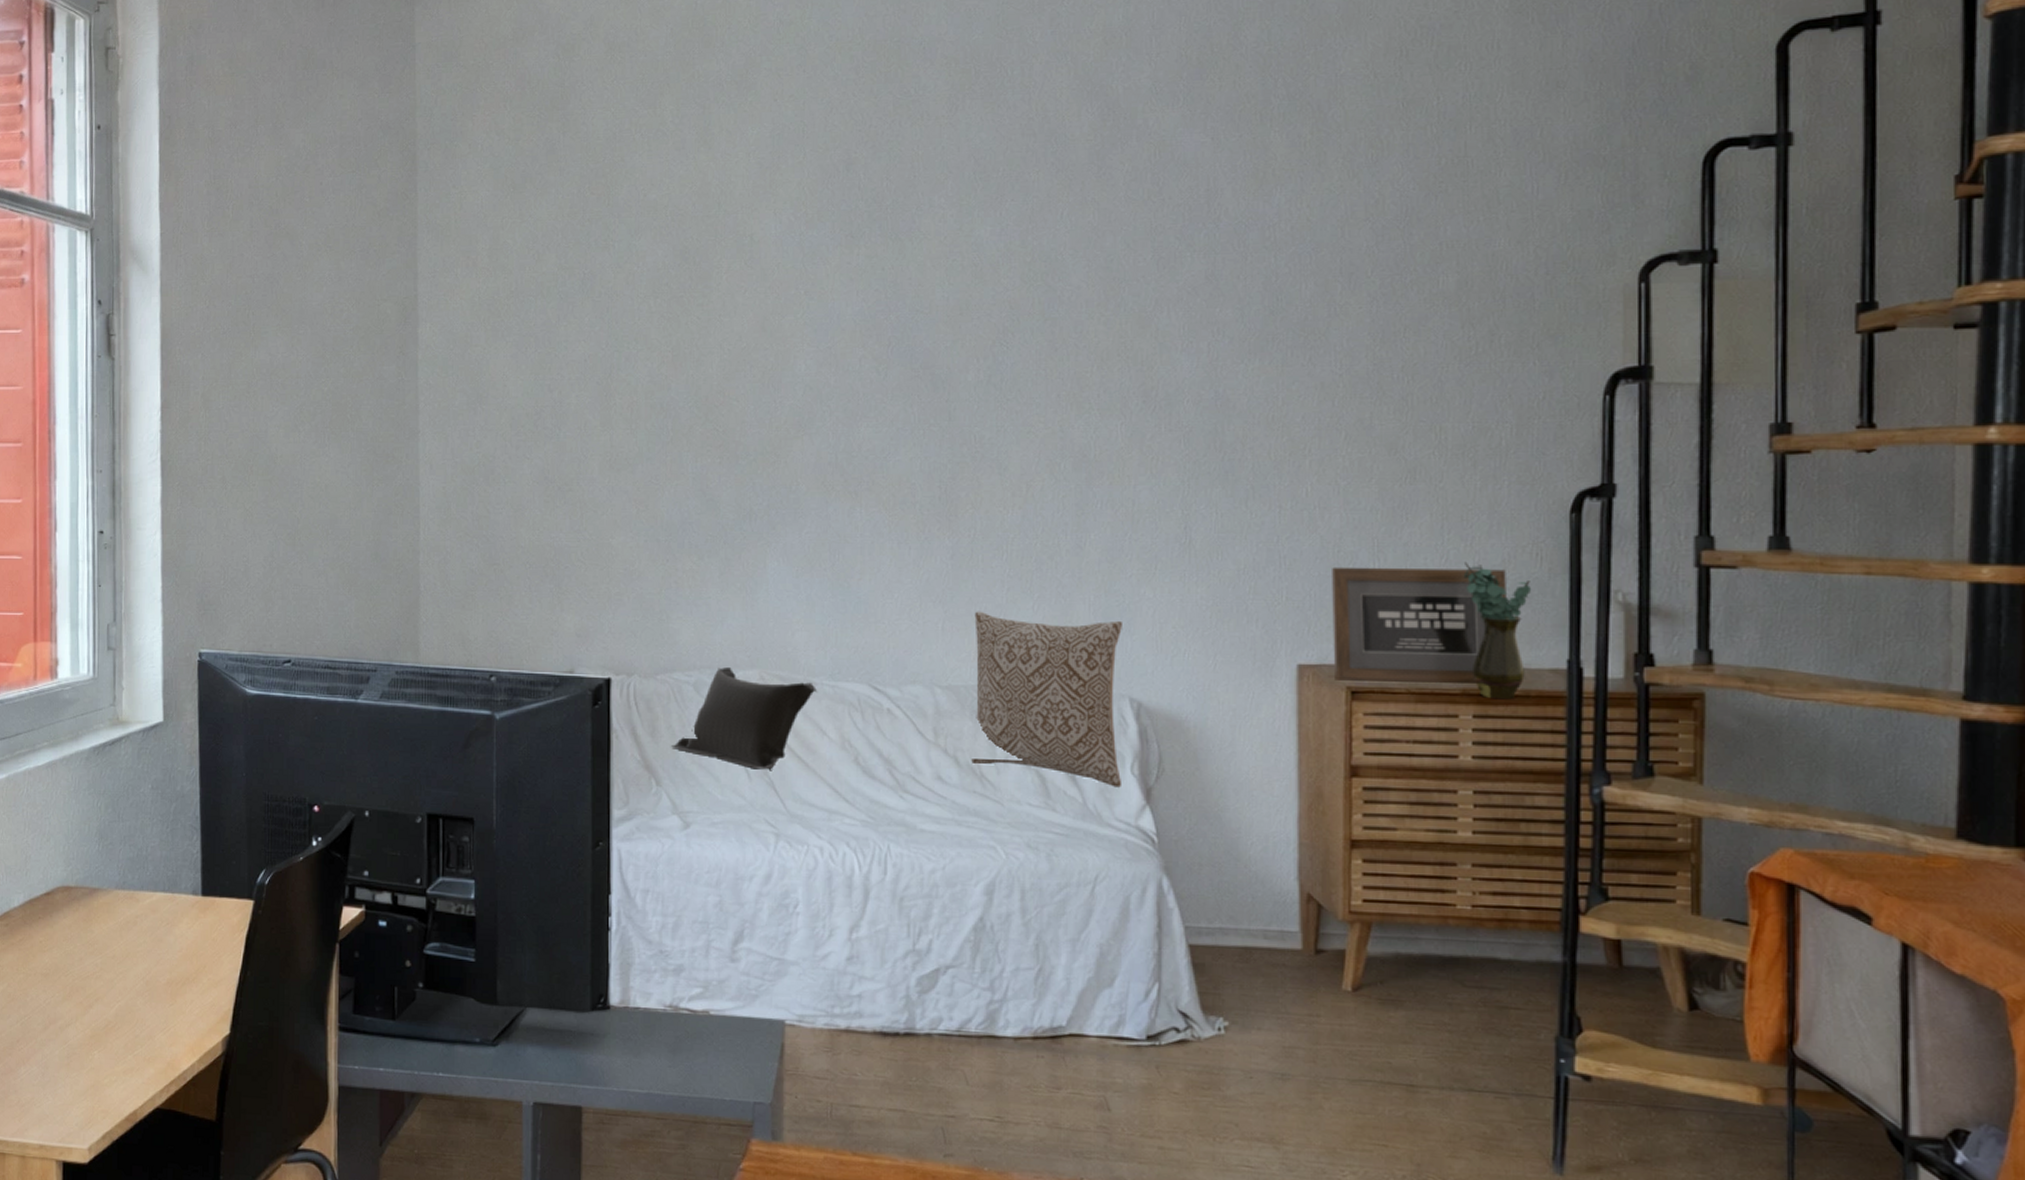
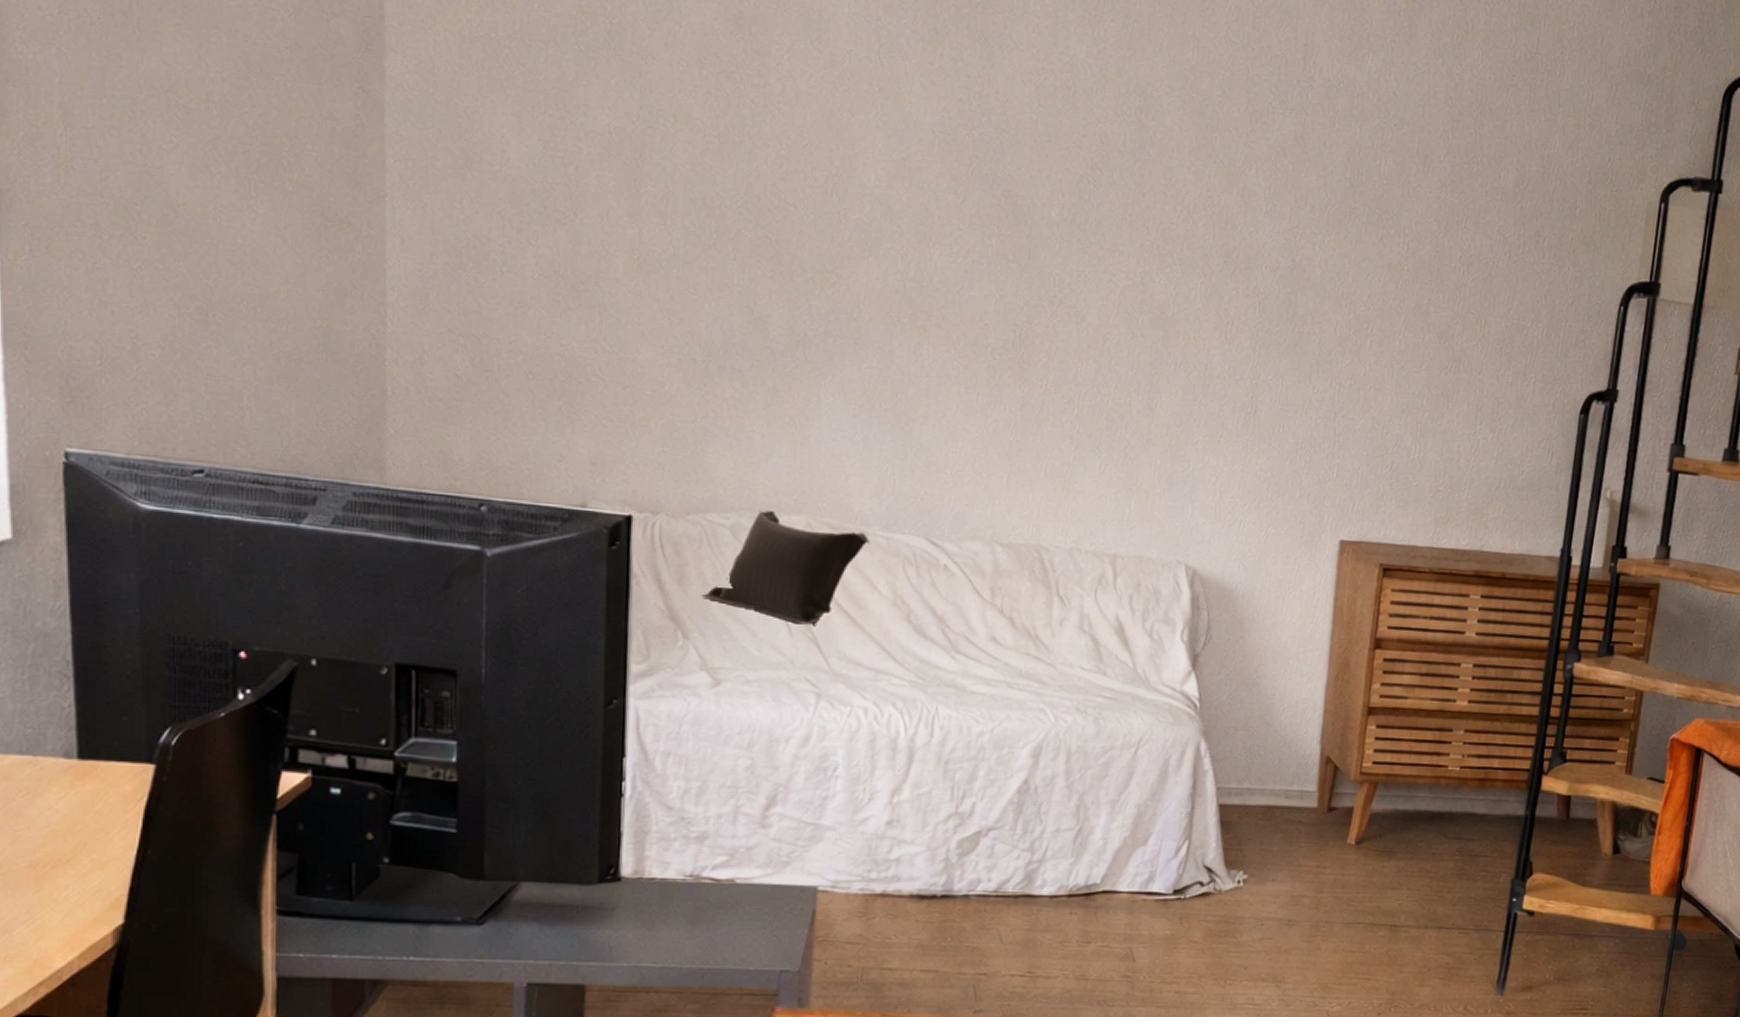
pillow: present [971,611,1124,788] -> none [1027,467,1186,653]
picture frame: present [1332,567,1506,685] -> none [1370,447,1523,568]
vase: present [1463,561,1532,700] -> none [1484,452,1542,582]

